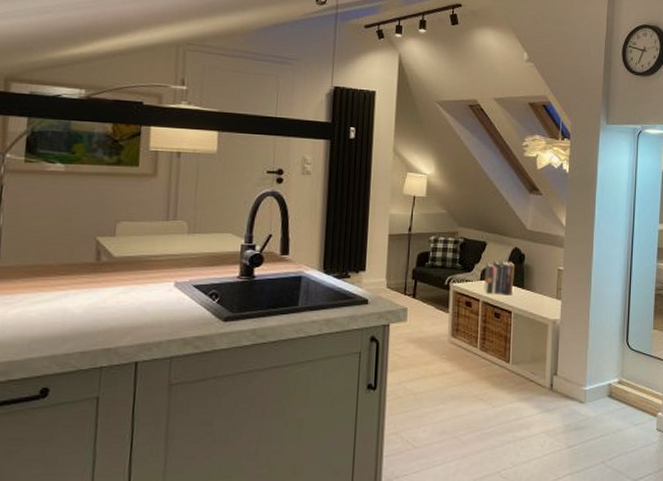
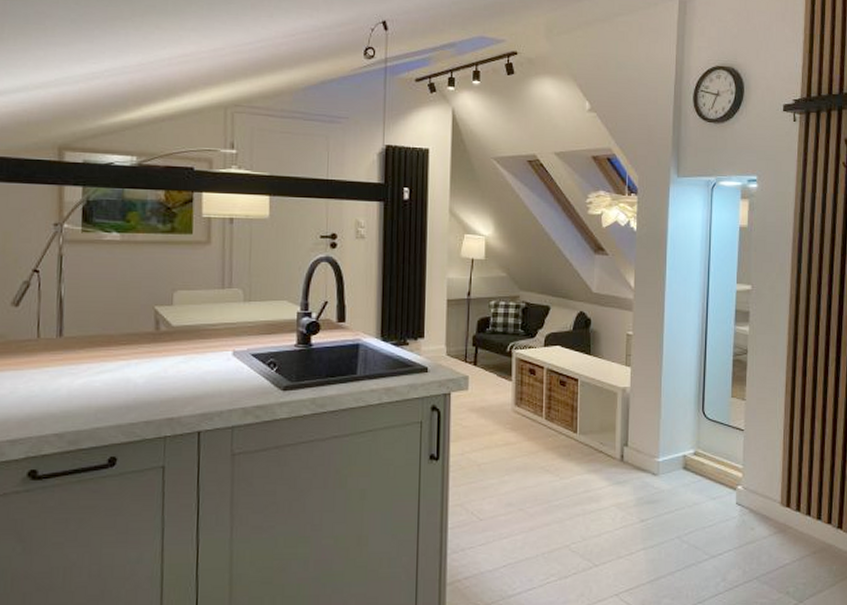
books: present [484,260,515,295] -> none [548,326,580,362]

